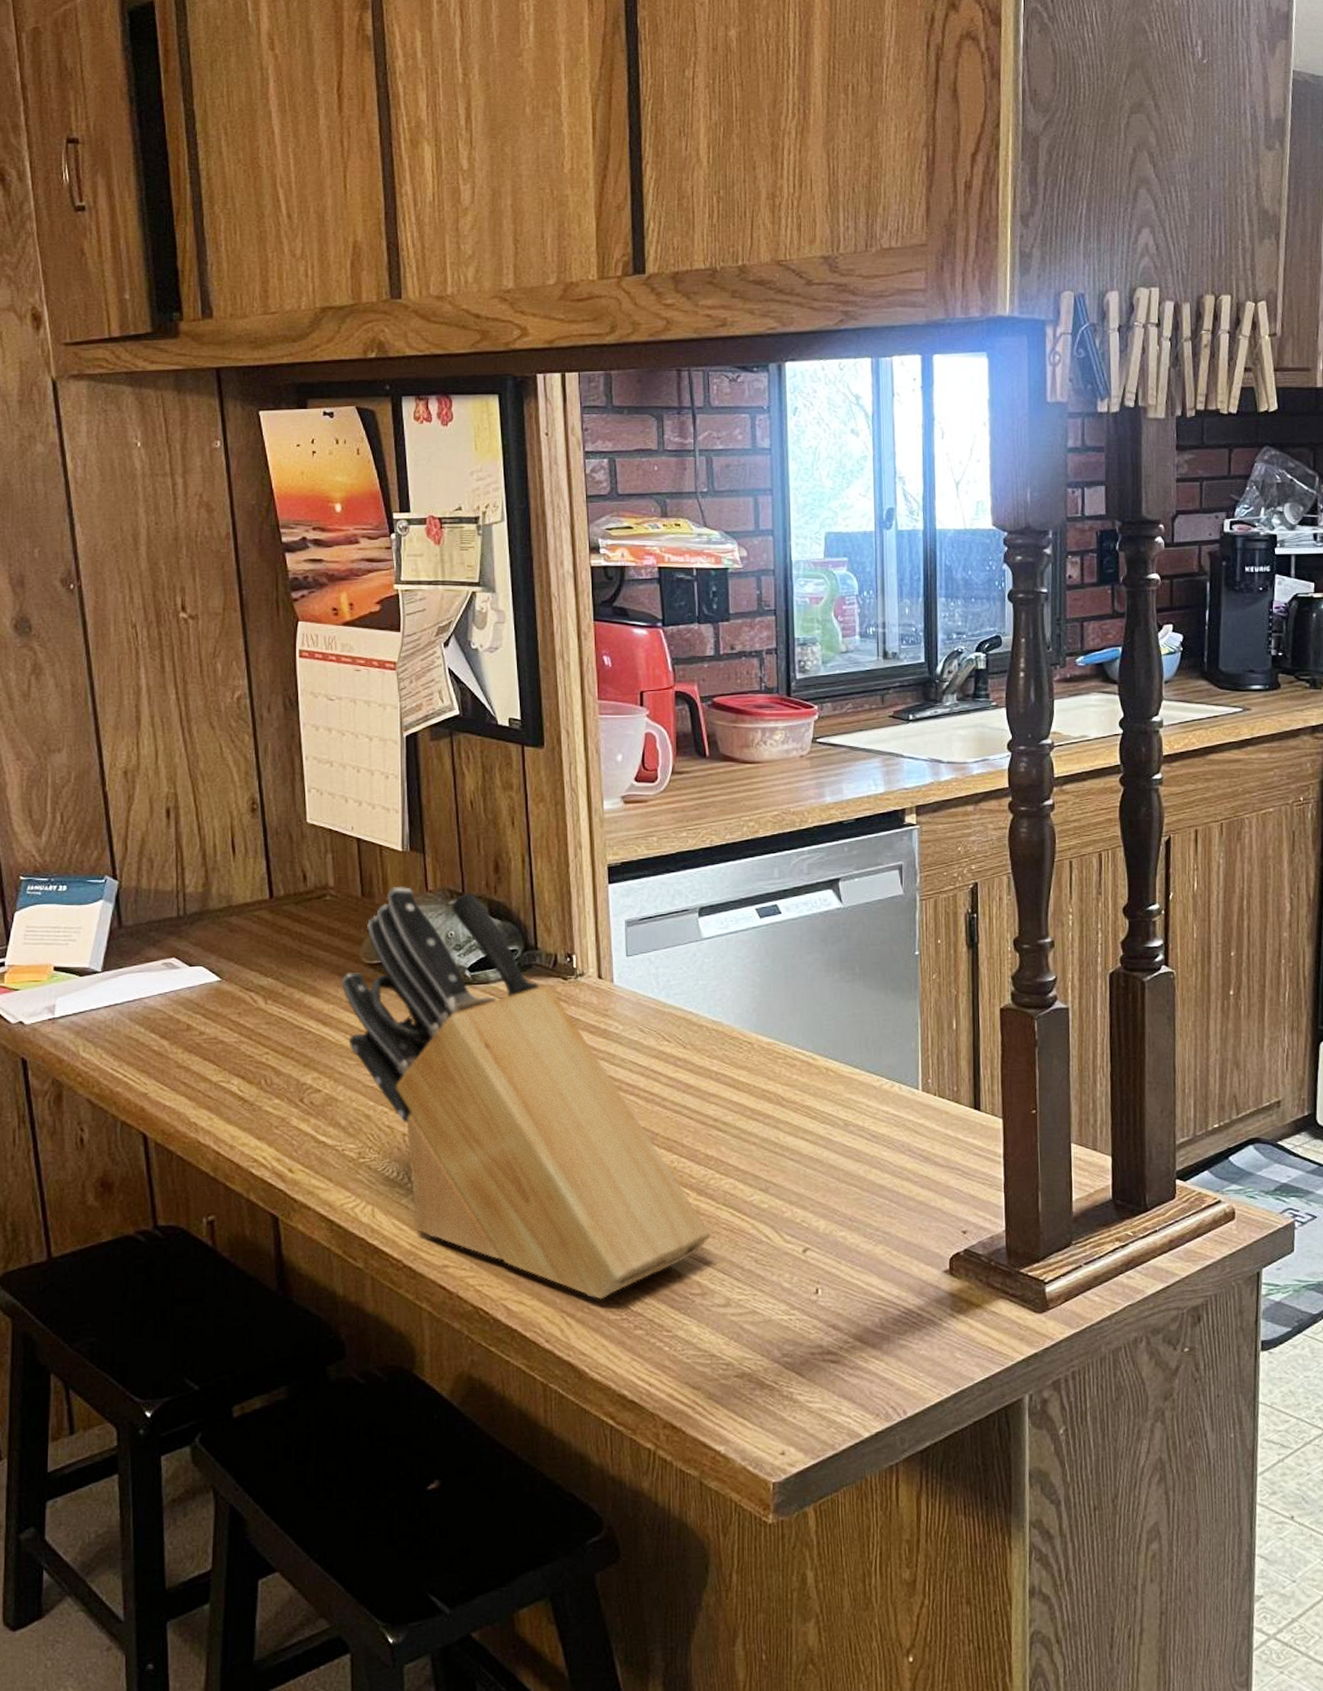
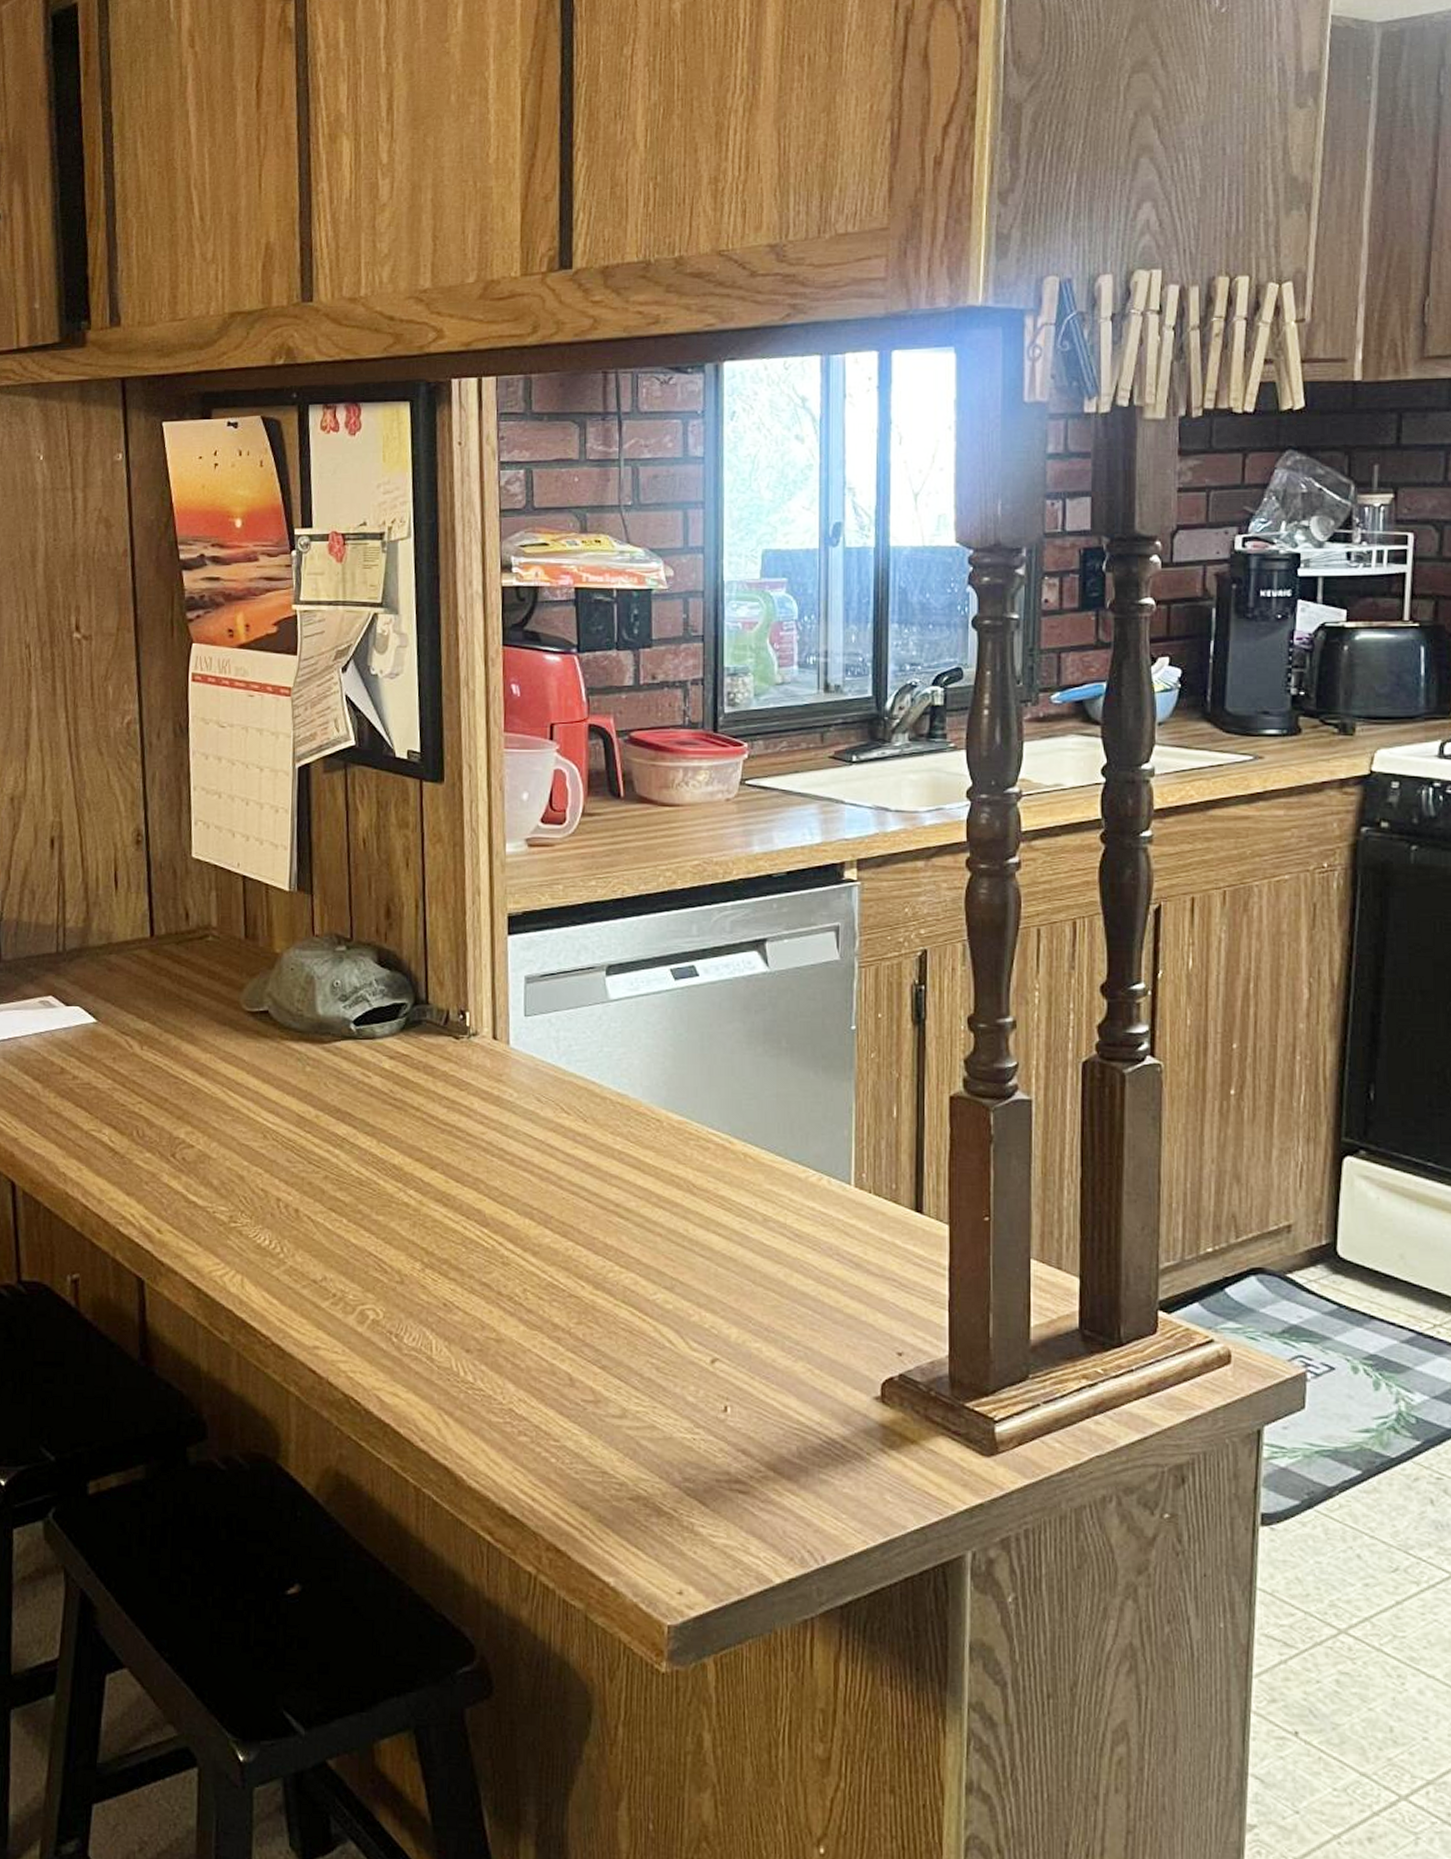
knife block: present [342,886,711,1300] -> none [221,928,607,1399]

